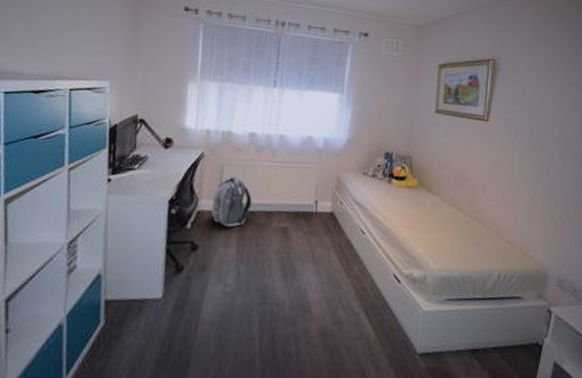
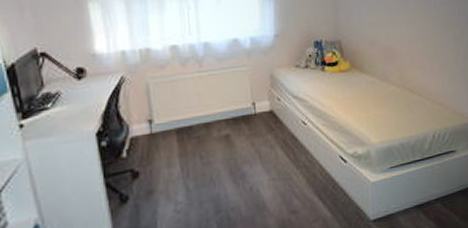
backpack: present [211,176,253,227] -> none [145,94,188,148]

